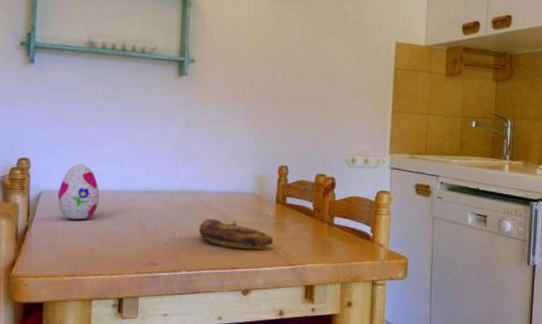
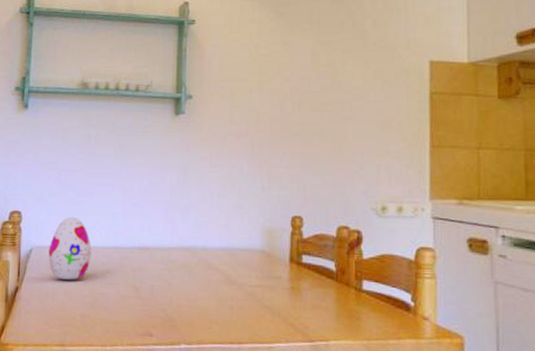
banana: present [198,218,274,250] -> none [199,280,288,320]

